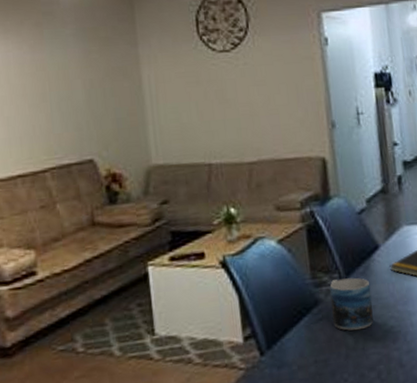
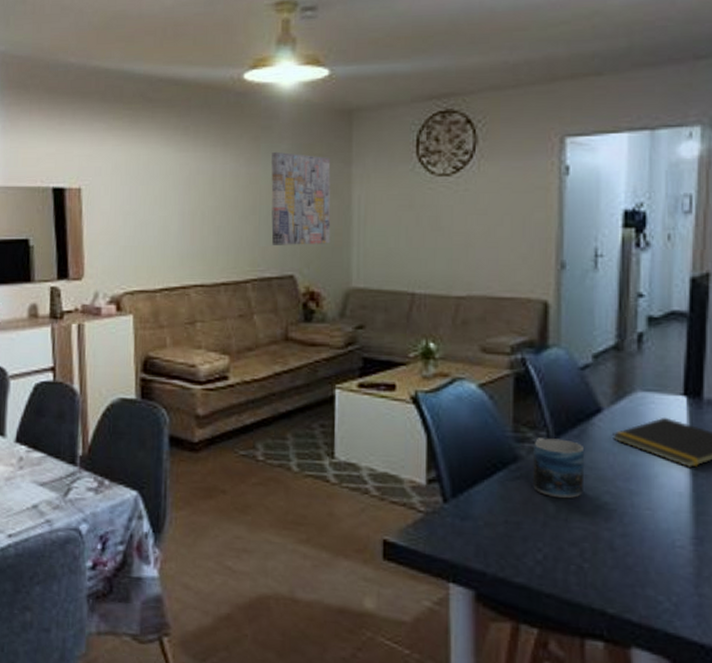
wall art: none [56,36,126,131] -> present [271,151,331,245]

